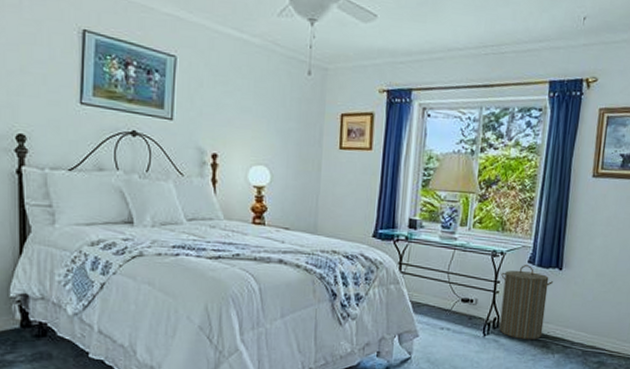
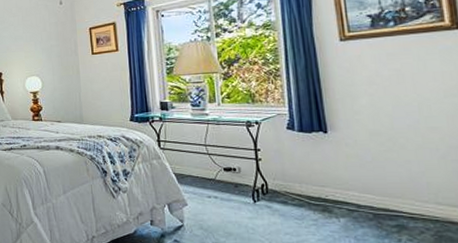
laundry hamper: present [499,265,554,340] -> none [260,131,321,204]

